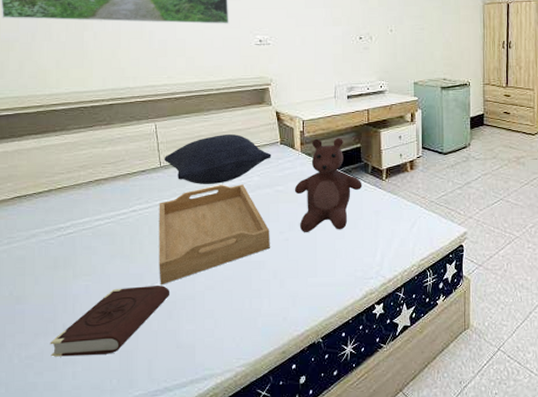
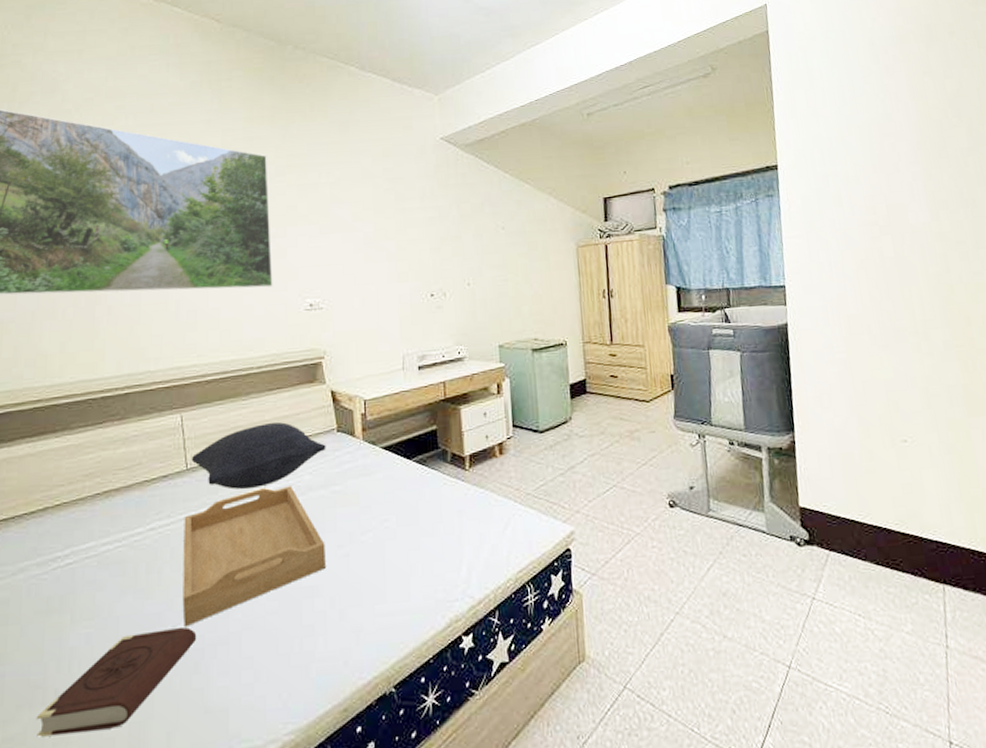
teddy bear: present [294,138,363,232] -> none [355,419,441,544]

